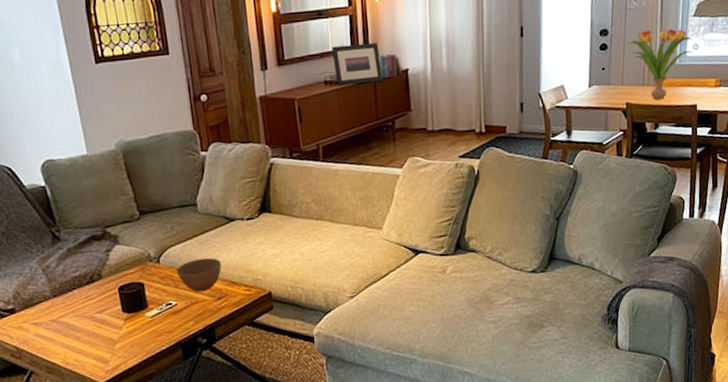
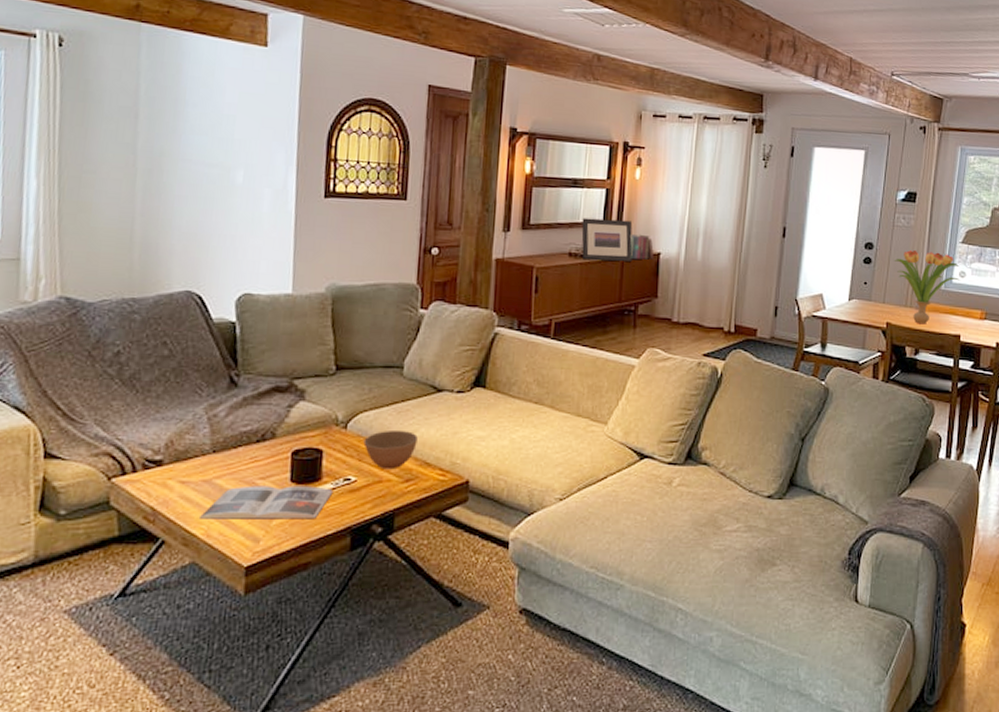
magazine: none [56,313,160,351] -> present [200,485,334,519]

